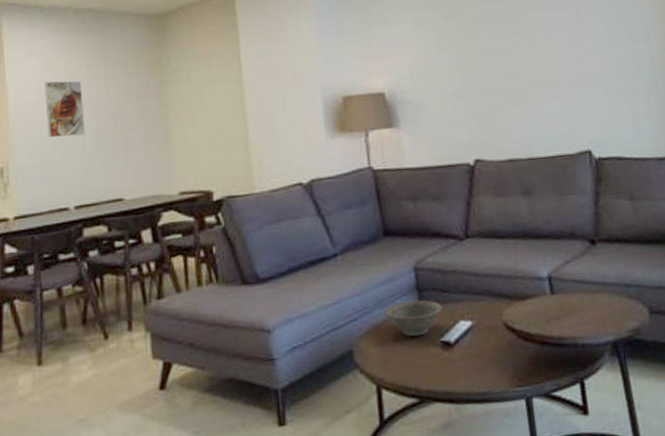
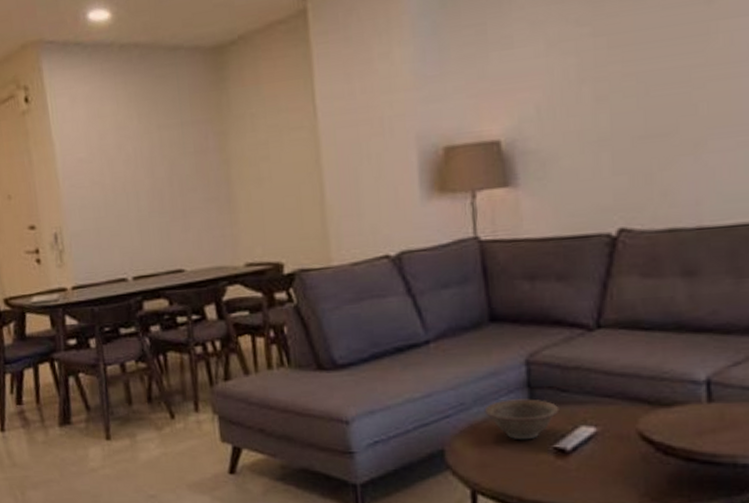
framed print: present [44,81,86,138] -> none [92,132,140,200]

